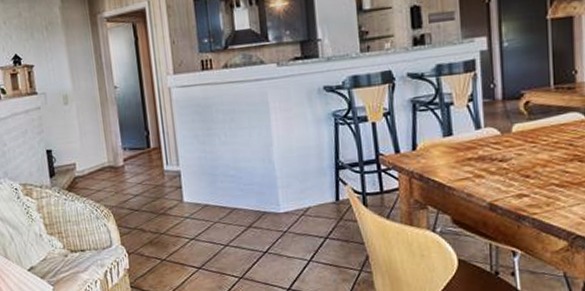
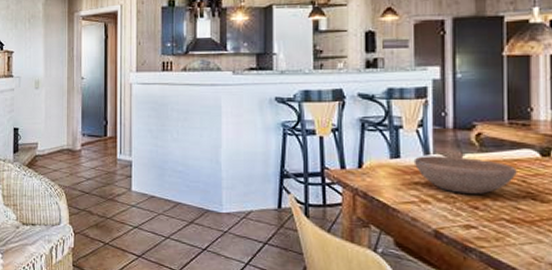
bowl: none [466,127,564,164] -> present [413,156,517,194]

